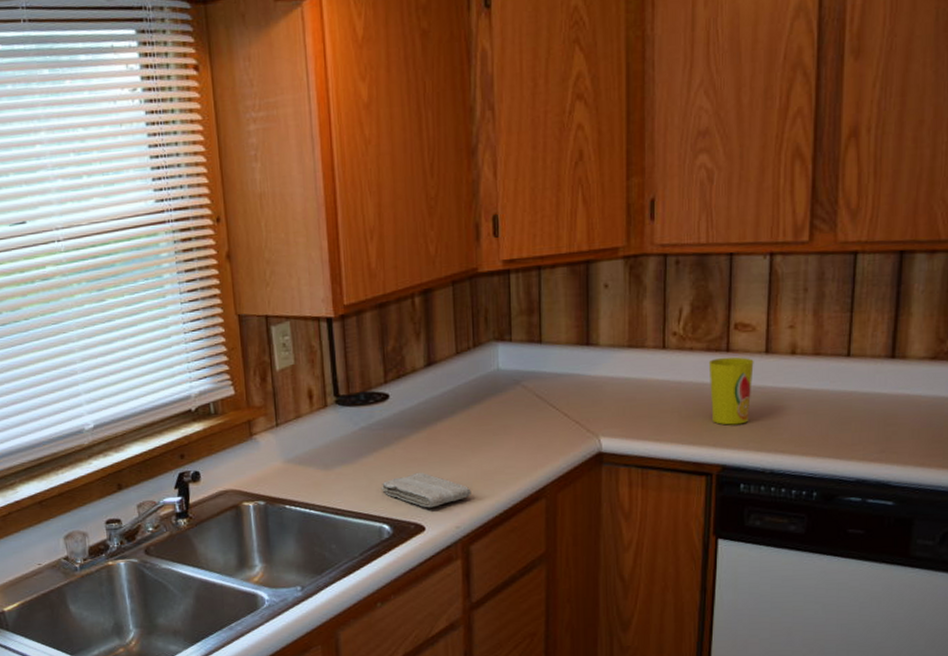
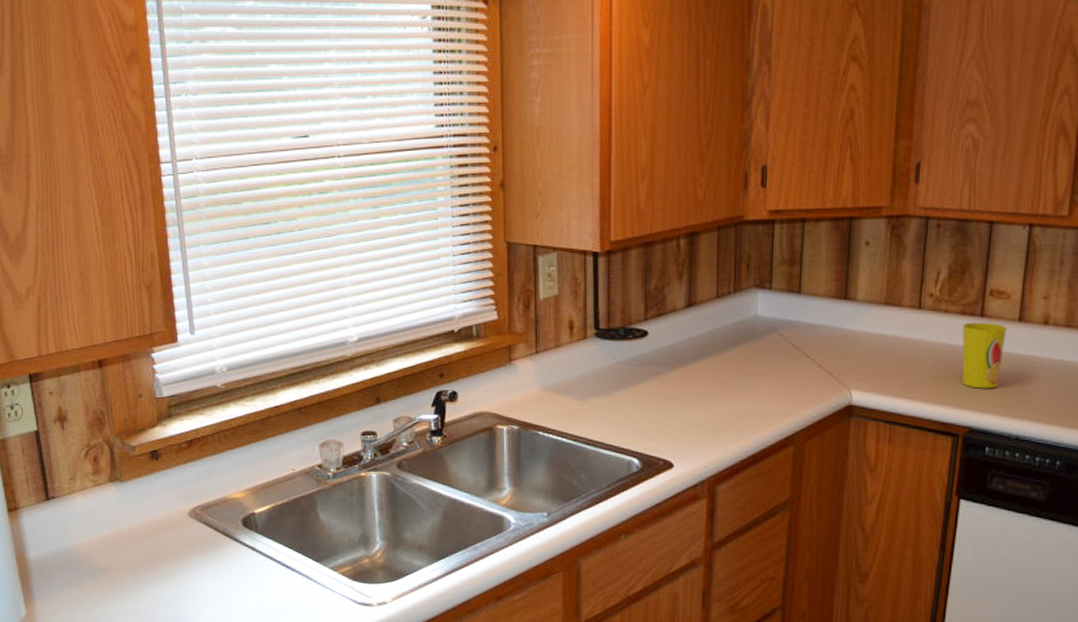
washcloth: present [381,472,472,508] -> none [633,409,722,446]

